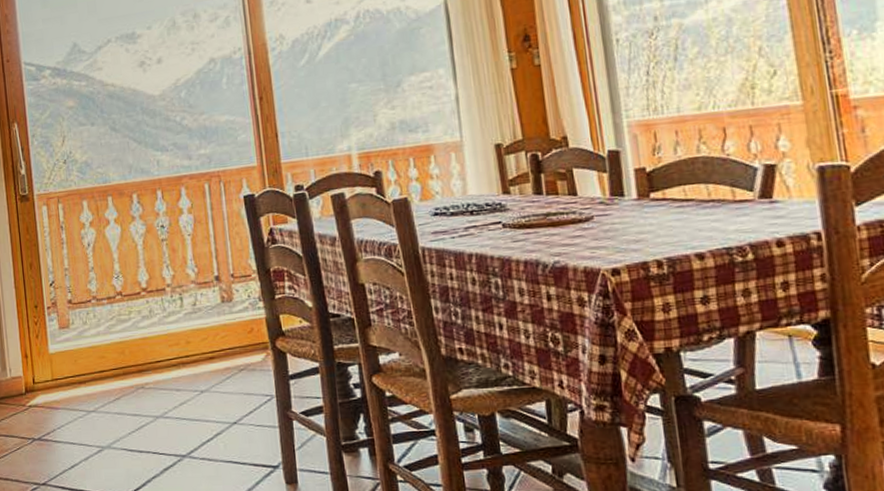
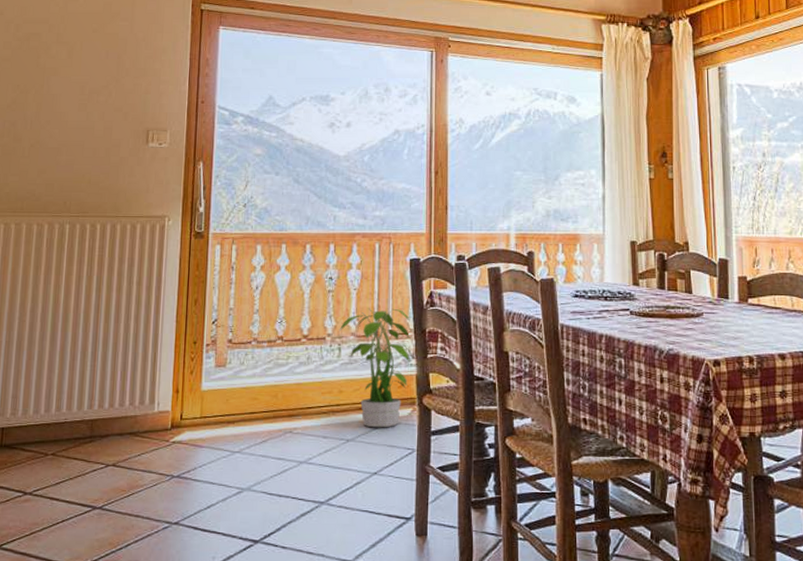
potted plant: none [178,250,260,377] -> present [339,308,413,428]

